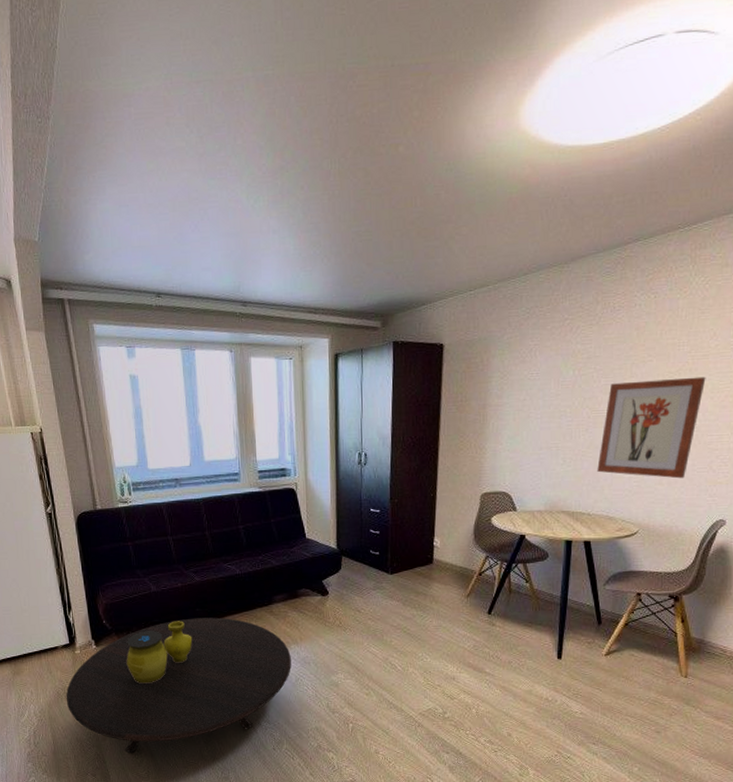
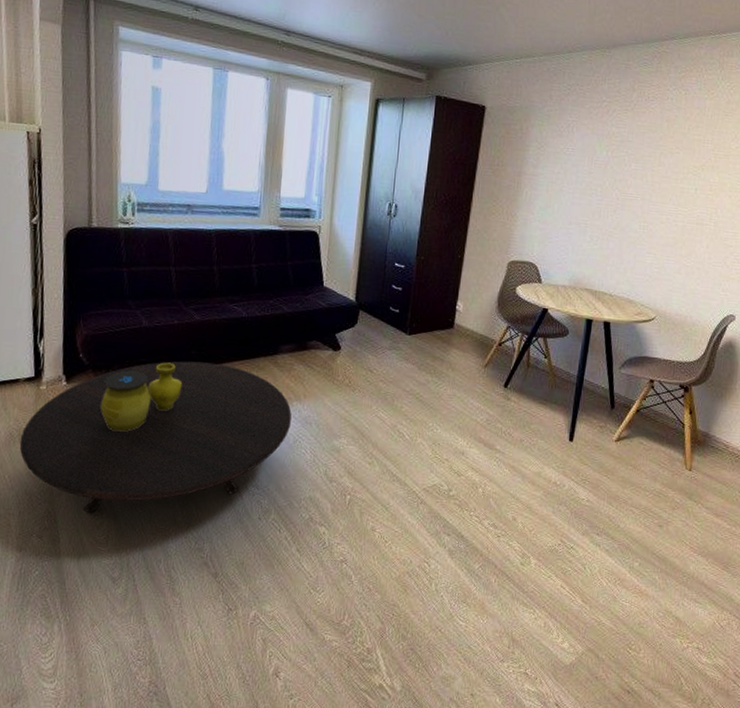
wall art: present [597,376,706,479] -> none [622,169,726,270]

